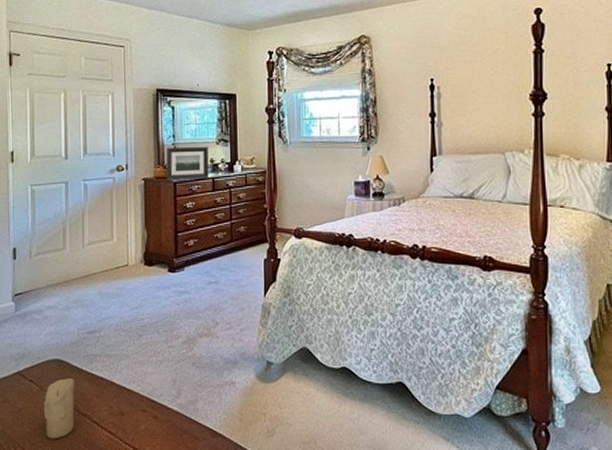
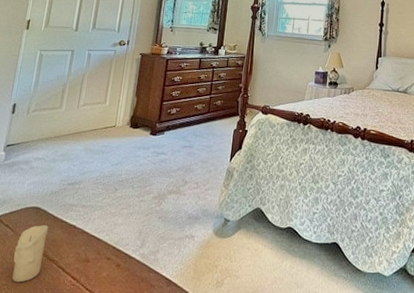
picture frame: present [166,147,209,180] -> none [161,30,200,59]

